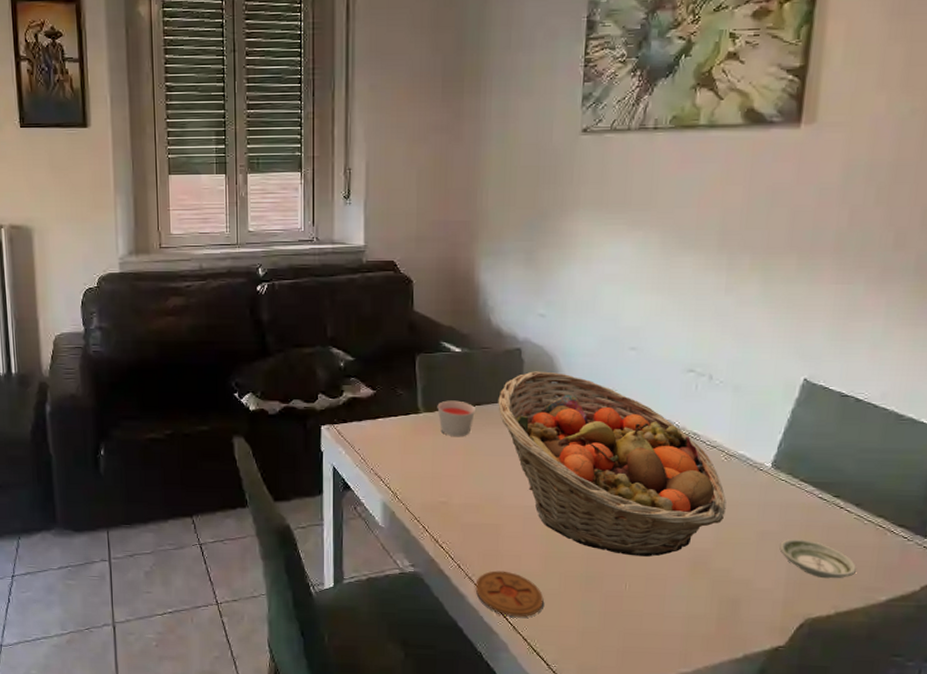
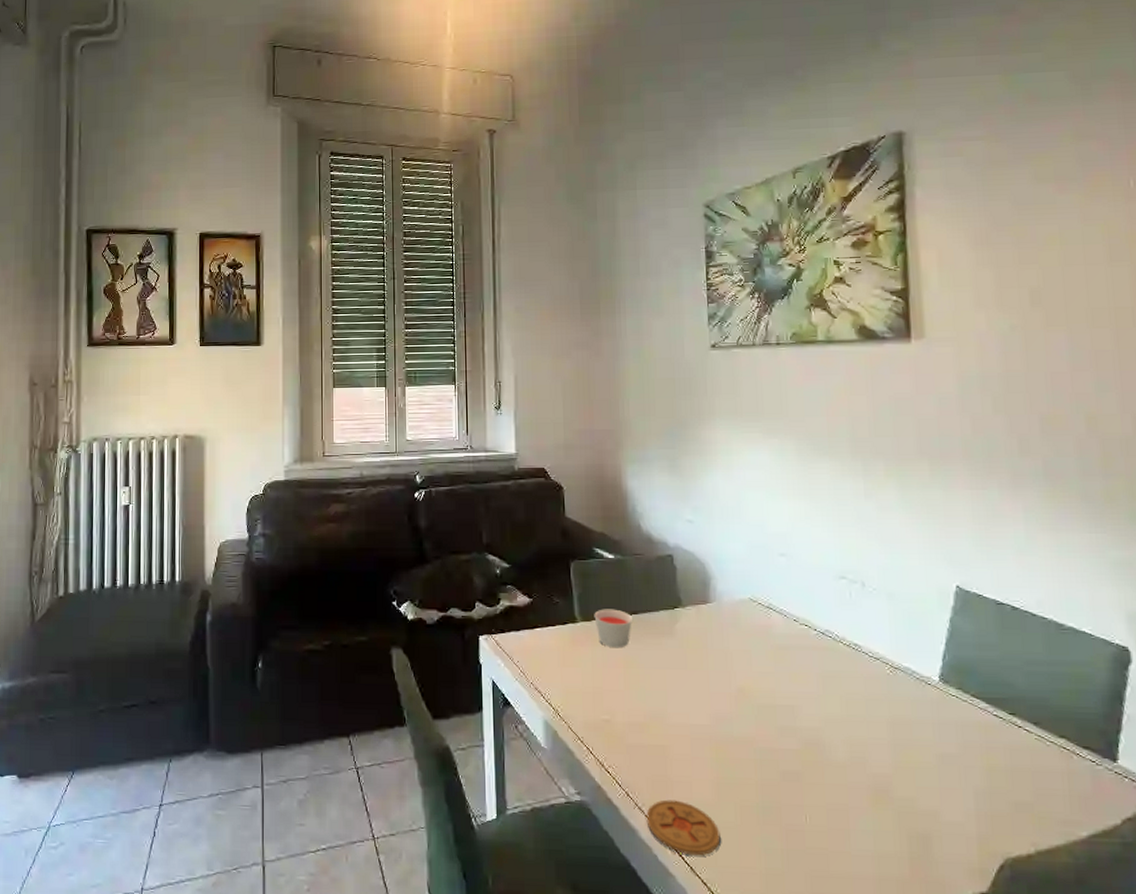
fruit basket: present [498,371,726,557] -> none [654,578,900,783]
saucer: present [779,539,857,579] -> none [962,763,1050,810]

